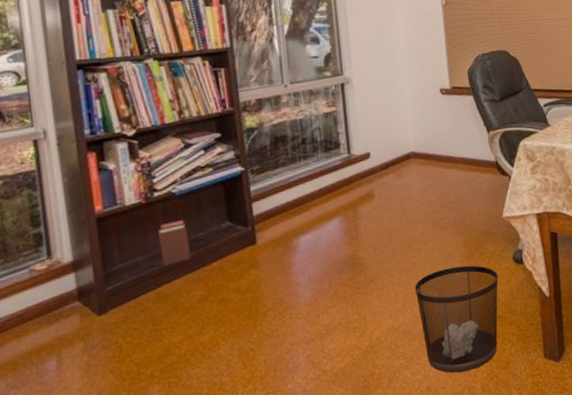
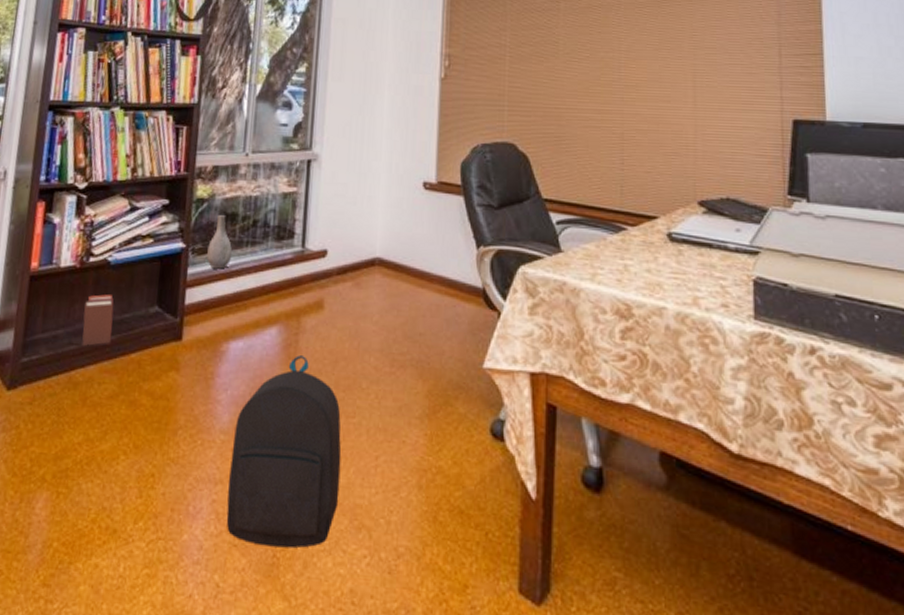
vase: none [265,139,288,183] -> present [207,215,232,269]
backpack: none [316,235,409,377] -> present [226,355,342,548]
waste bin: present [414,265,499,373] -> none [354,423,468,582]

